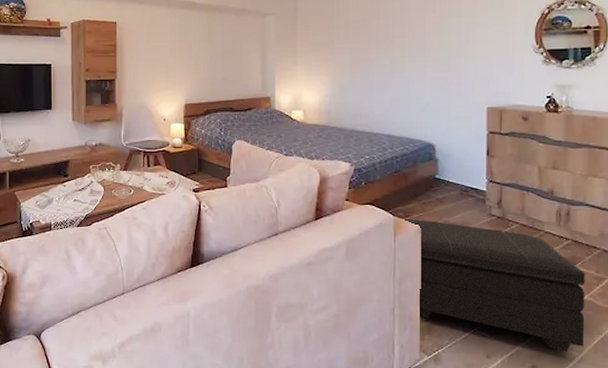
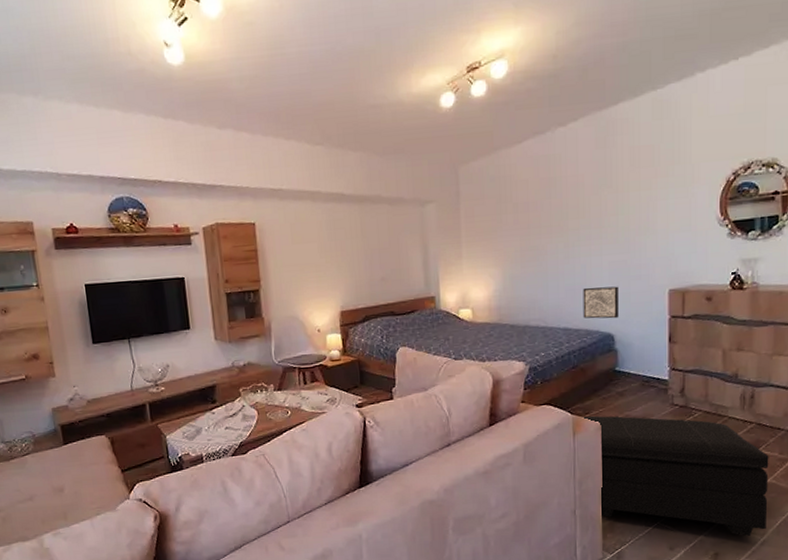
wall art: none [406,99,439,130] -> present [583,286,619,319]

